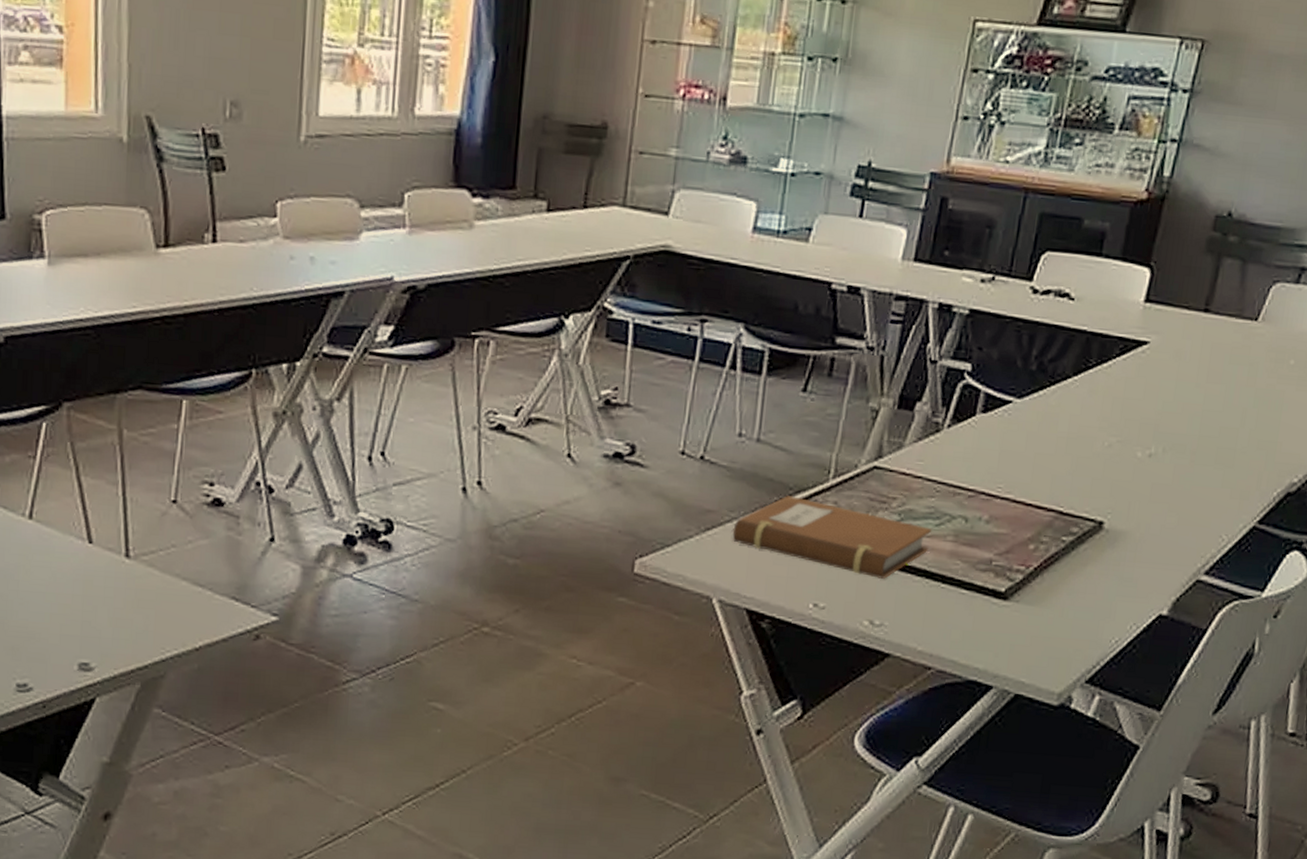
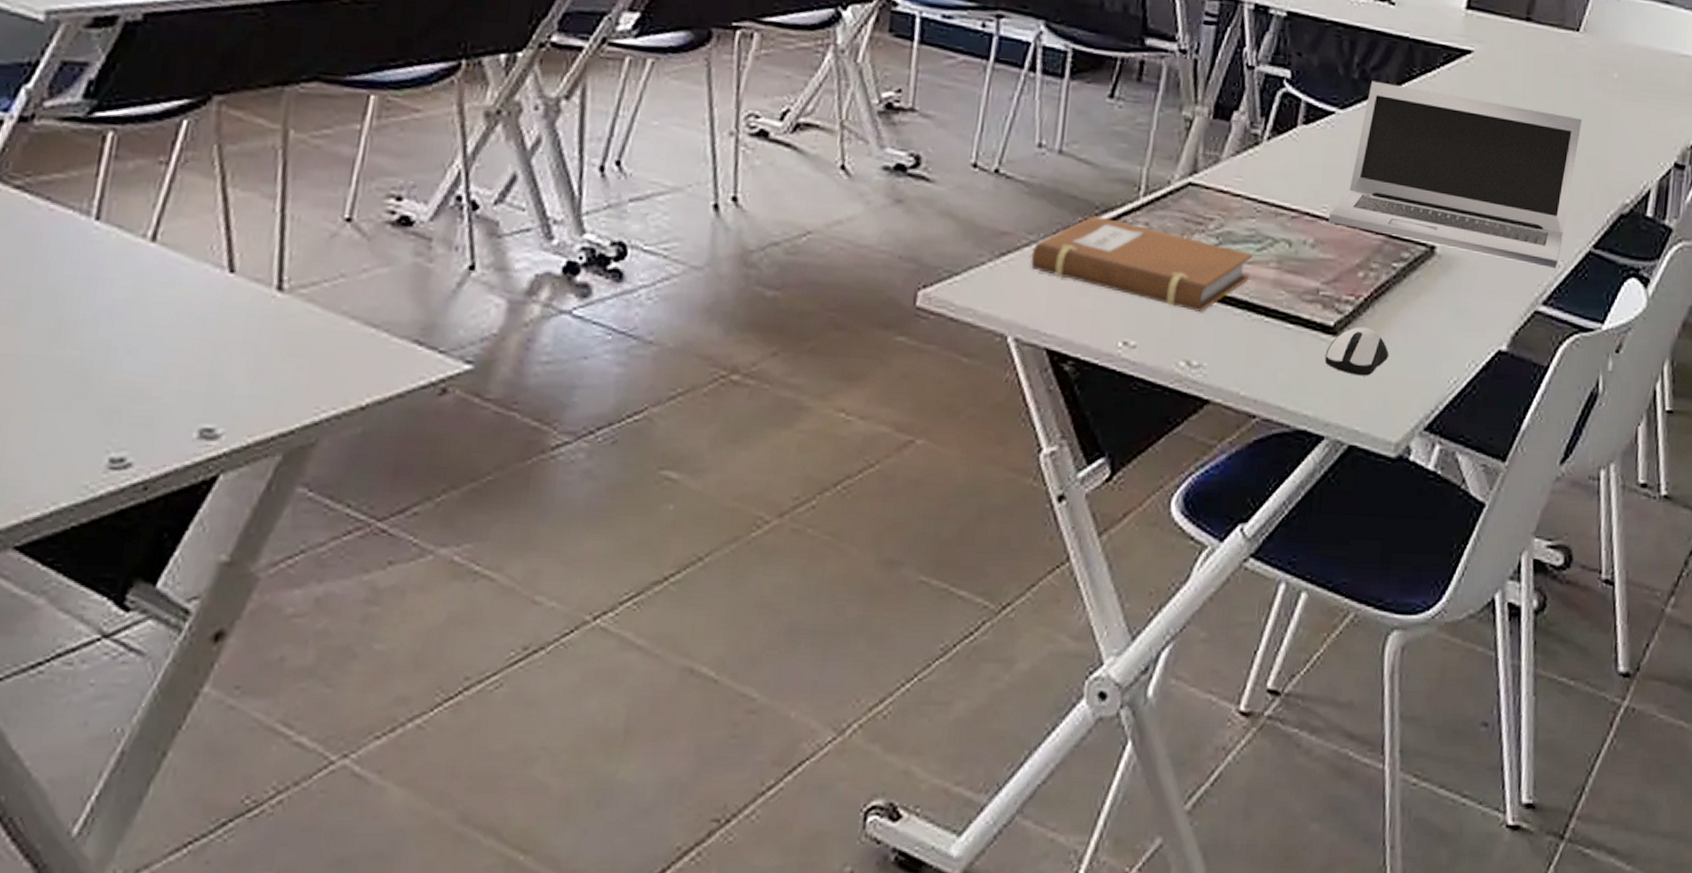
computer mouse: none [995,592,1056,636] -> present [1324,326,1389,376]
laptop: none [1003,371,1255,542] -> present [1329,80,1582,268]

